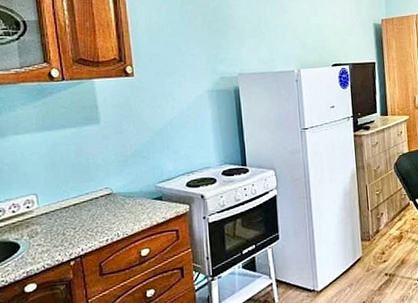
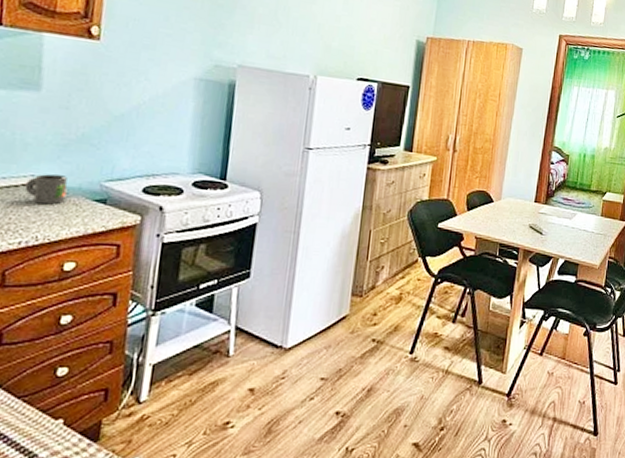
mug: none [102,184,133,209] -> present [24,174,68,205]

